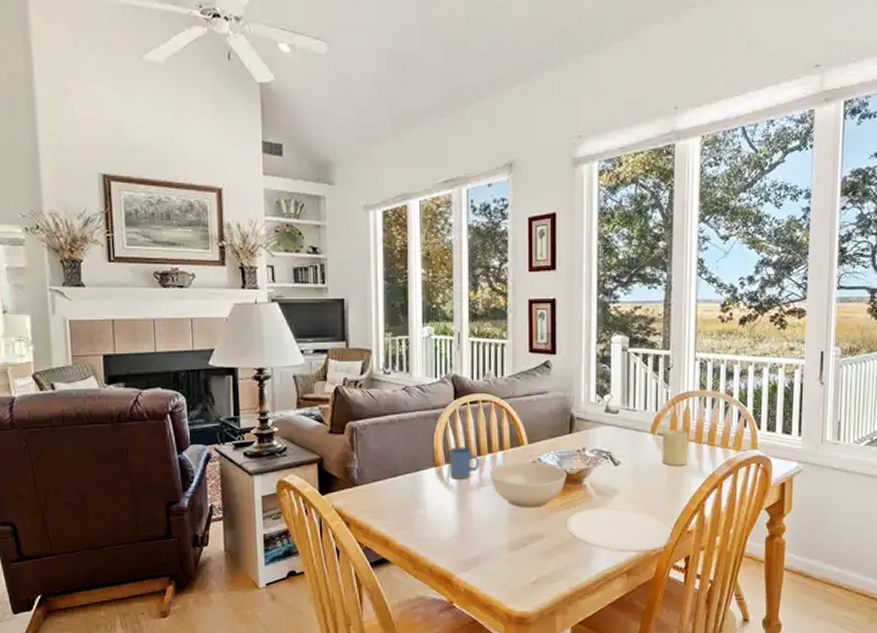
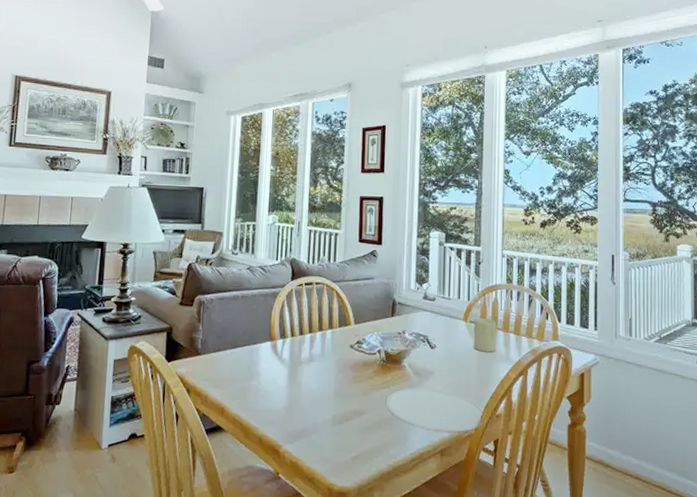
mug: present [448,446,479,479] -> none [283,323,311,354]
bowl: present [489,461,567,508] -> none [318,340,388,385]

